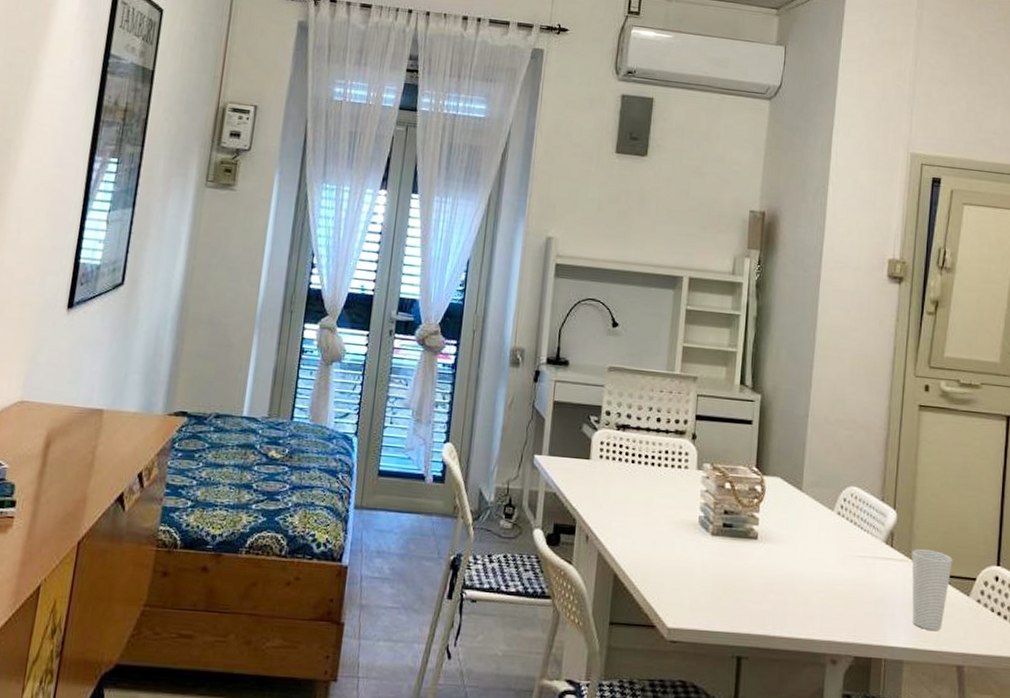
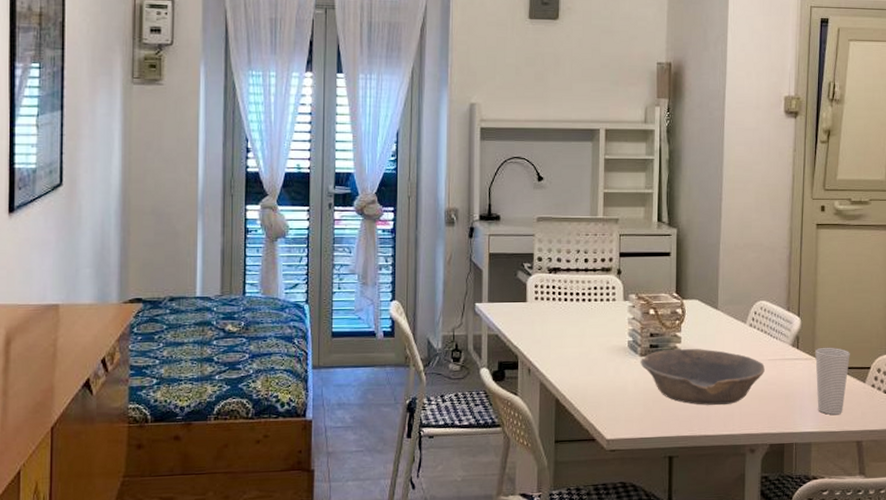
bowl: none [711,531,853,603] -> present [640,349,765,405]

